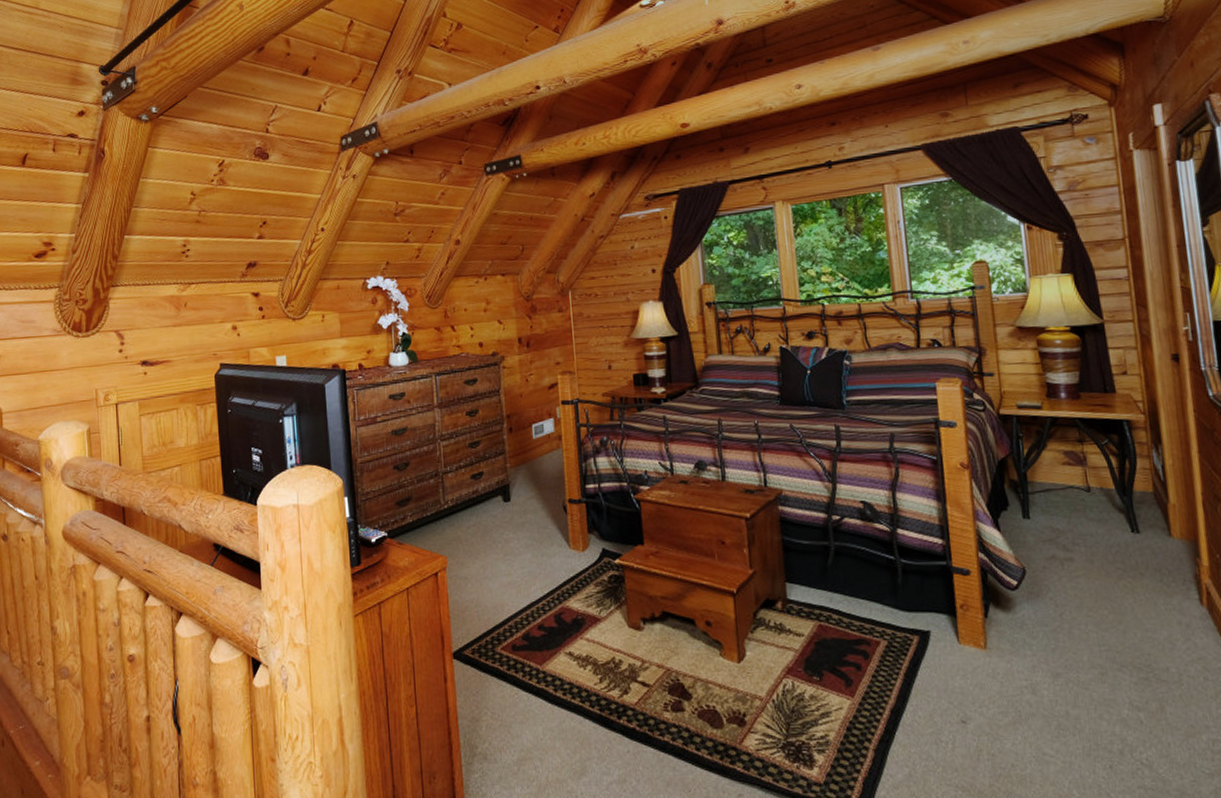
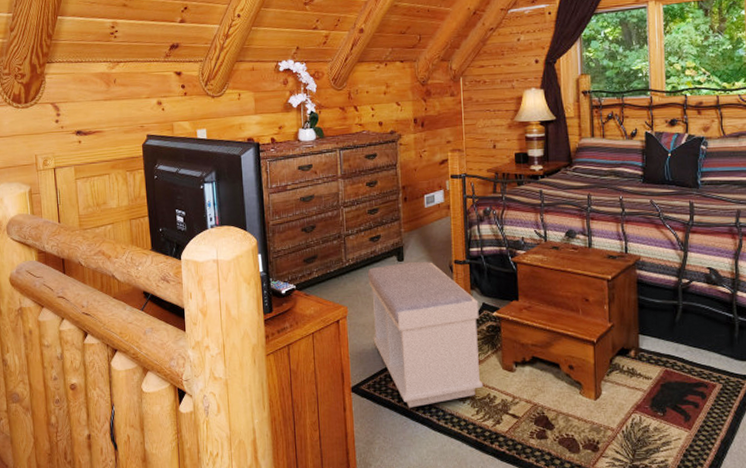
bench: none [469,502,607,677] -> present [367,262,484,408]

